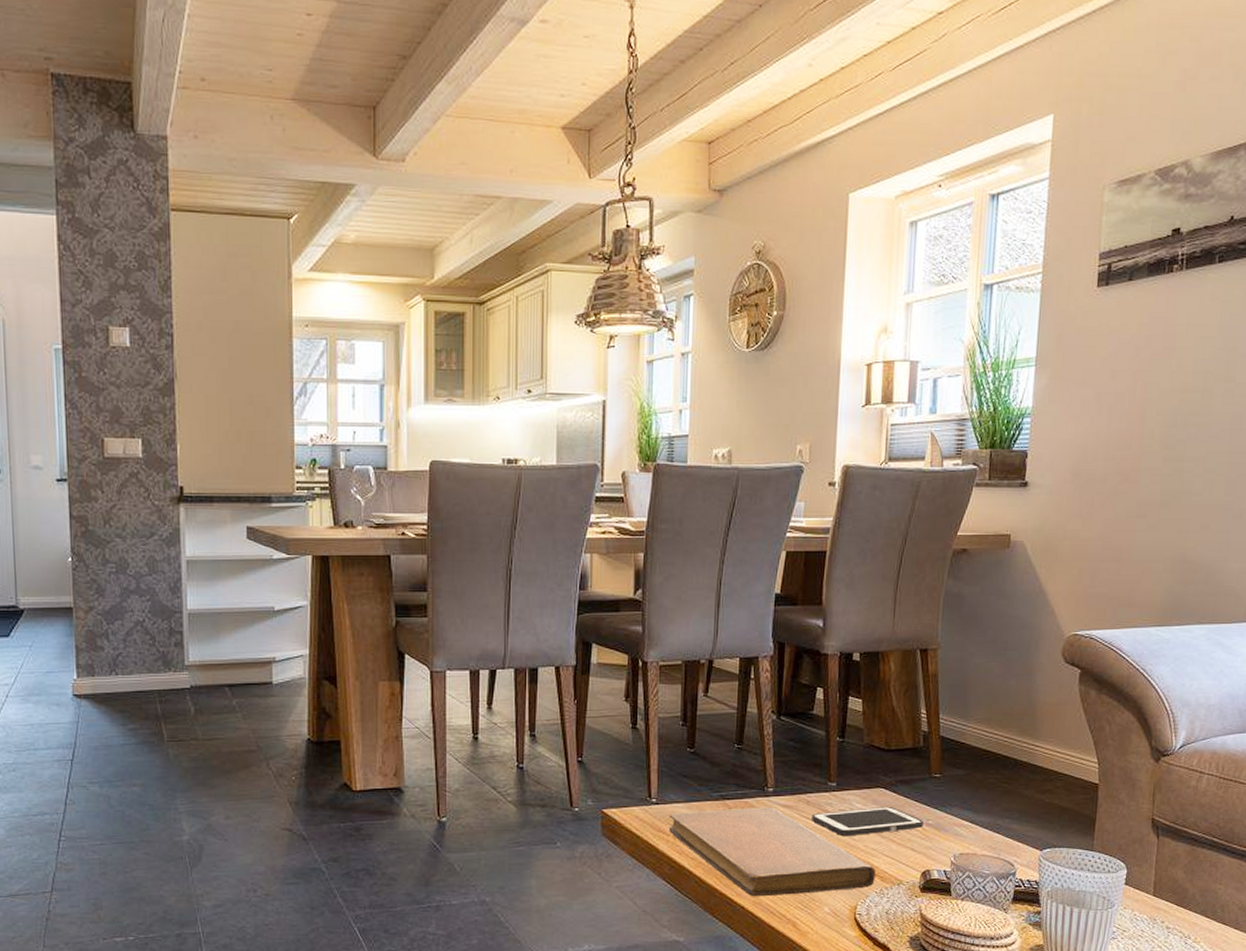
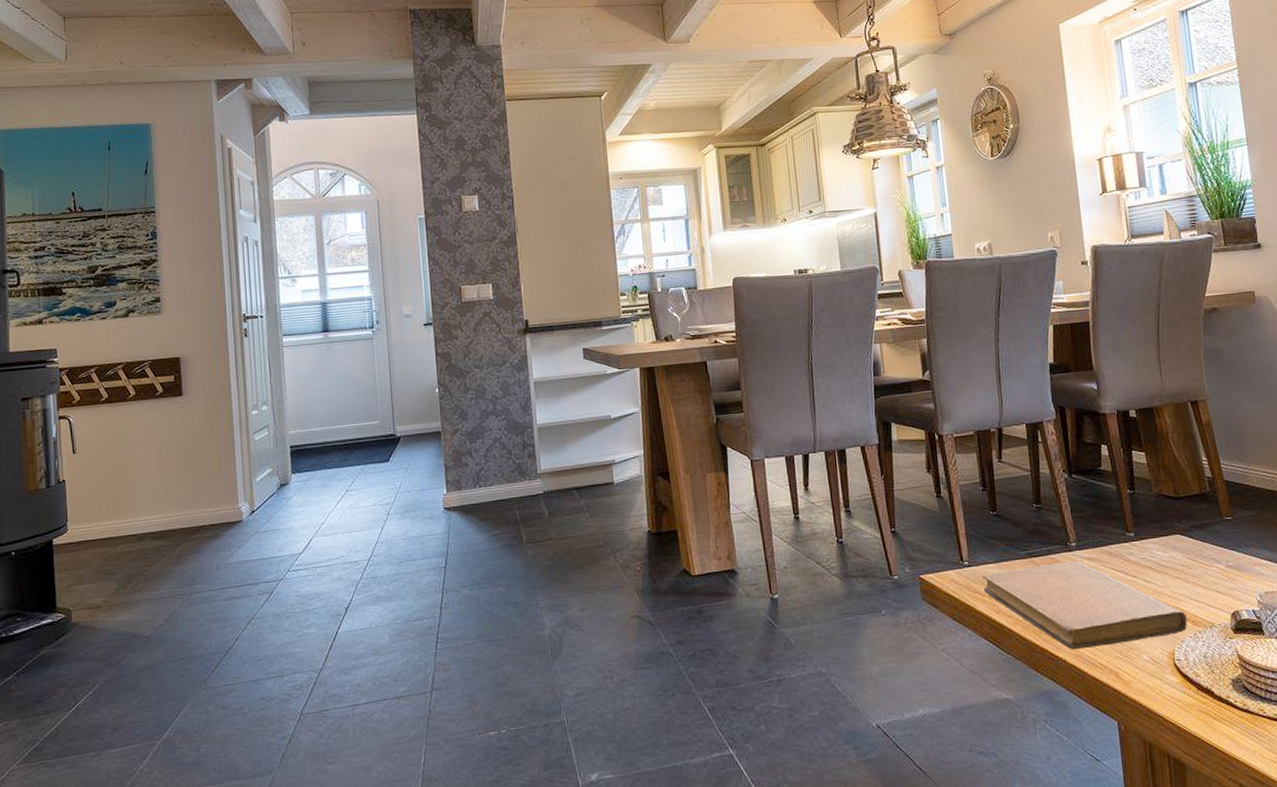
cell phone: present [812,806,923,837] -> none [1116,551,1224,584]

